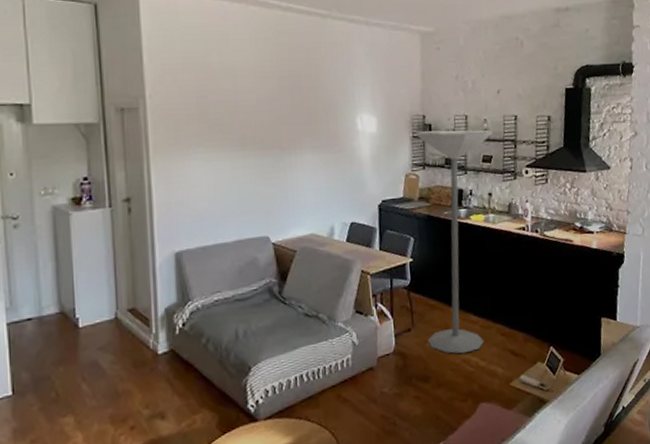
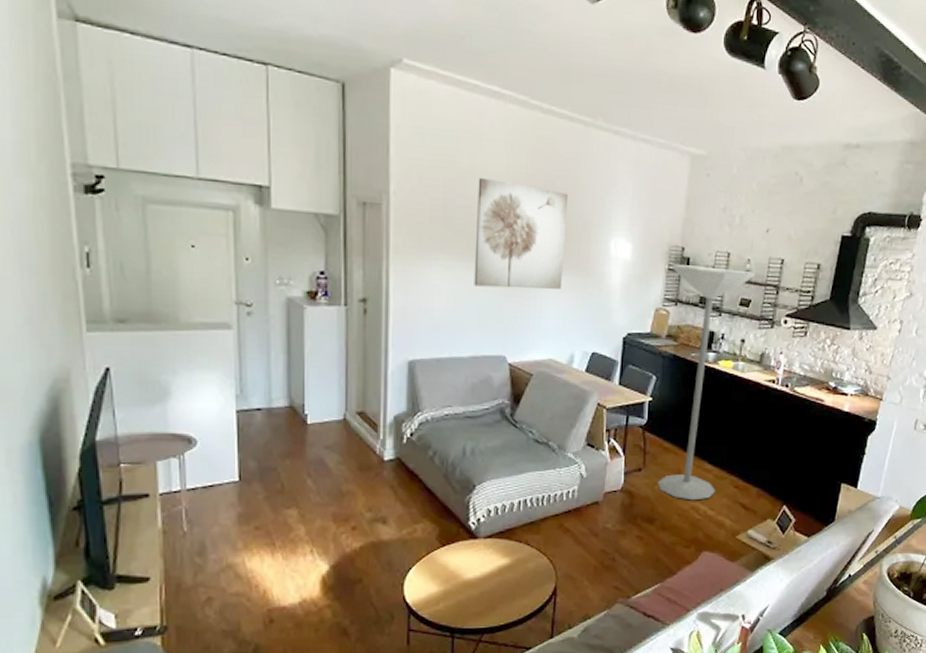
wall art: none [228,73,316,174] -> present [474,177,569,290]

